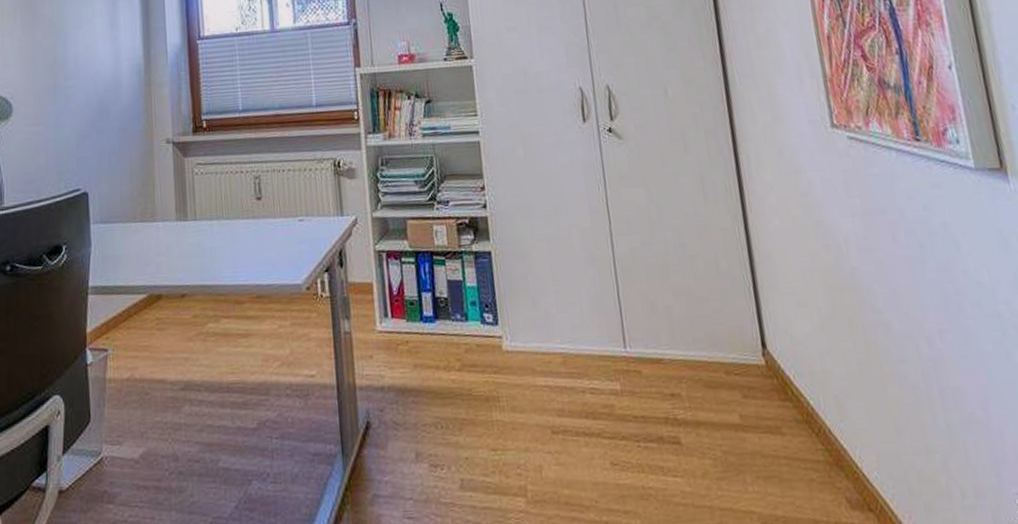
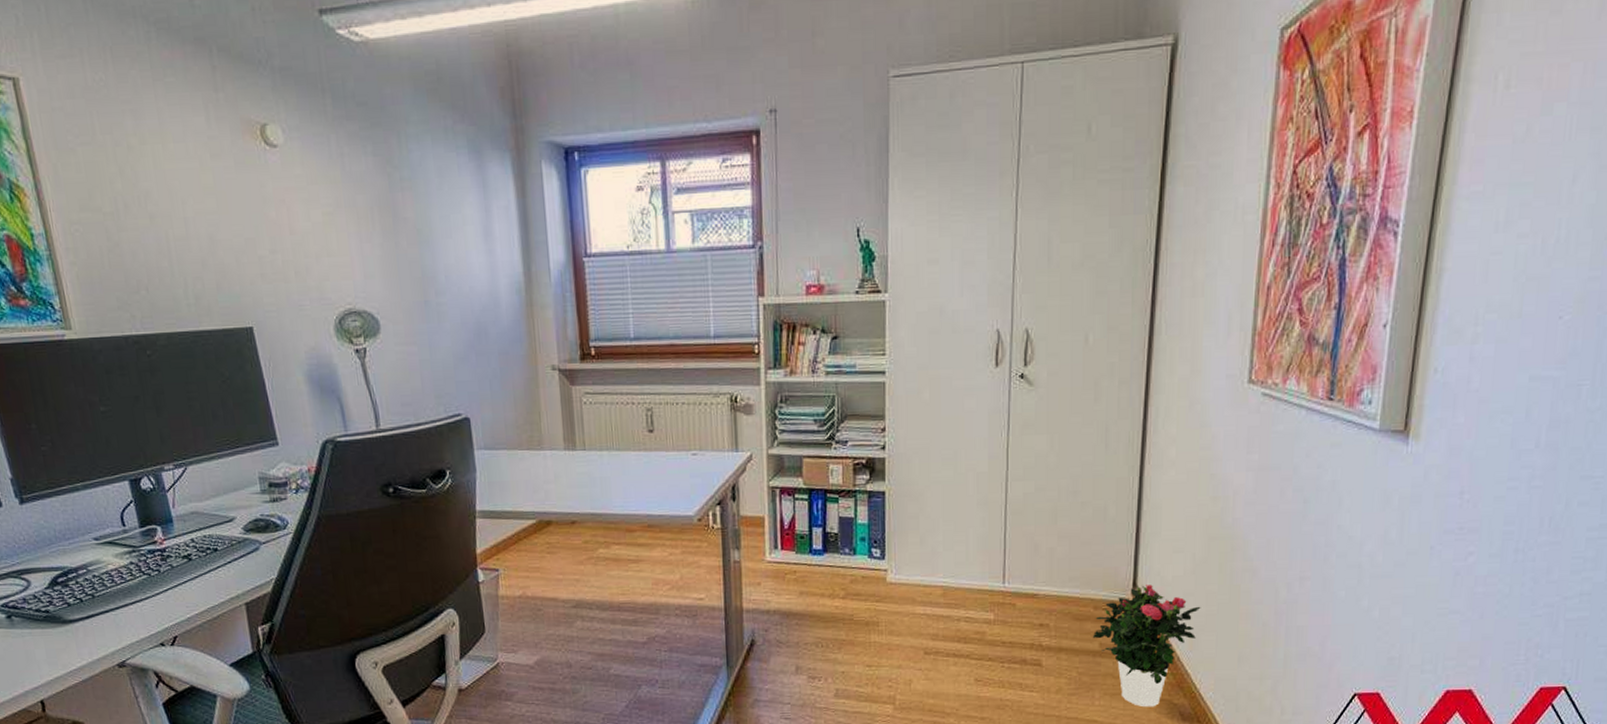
potted flower: none [729,344,843,493] -> present [1093,584,1201,708]

